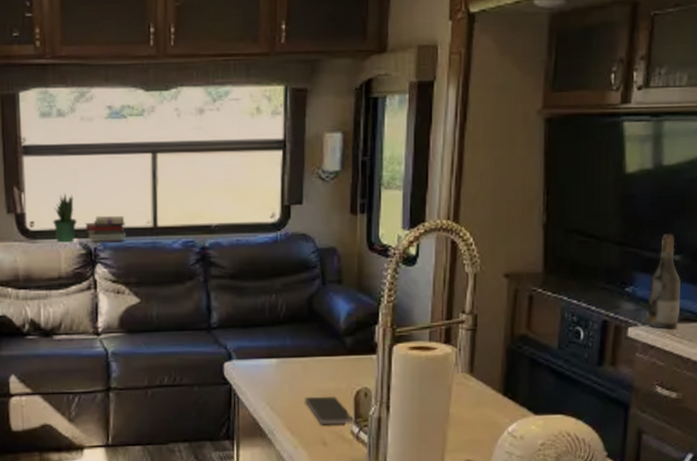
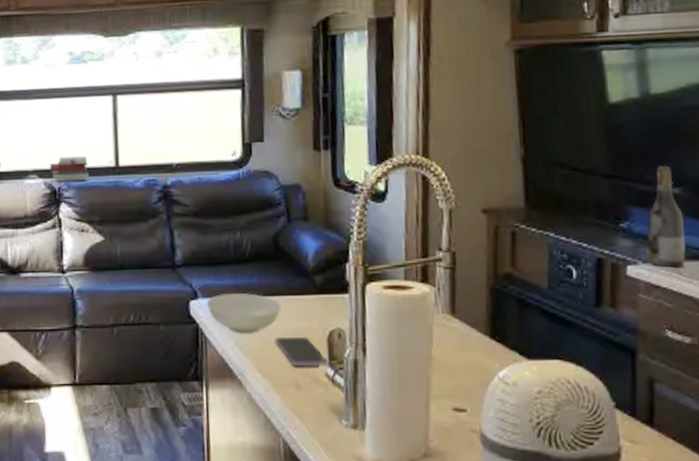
planter: present [53,193,77,243] -> none [19,135,41,183]
bowl: none [240,355,312,394] -> present [206,293,281,334]

